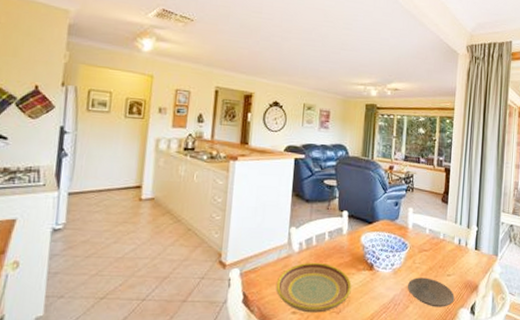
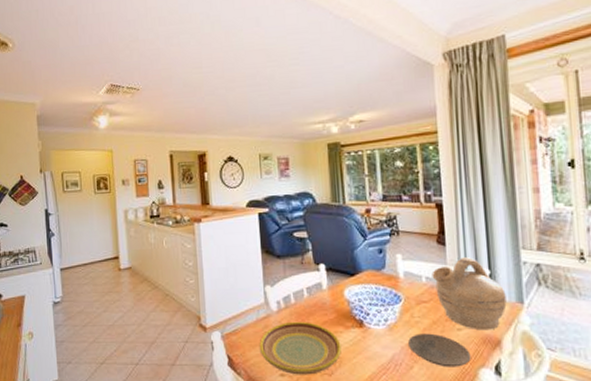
teapot: none [434,215,486,277] -> present [432,257,507,331]

